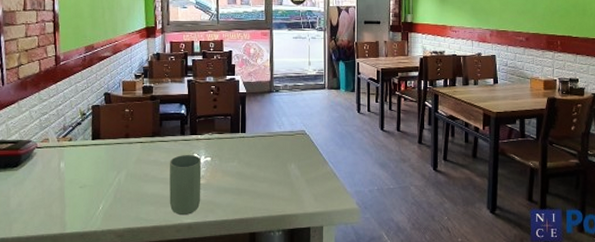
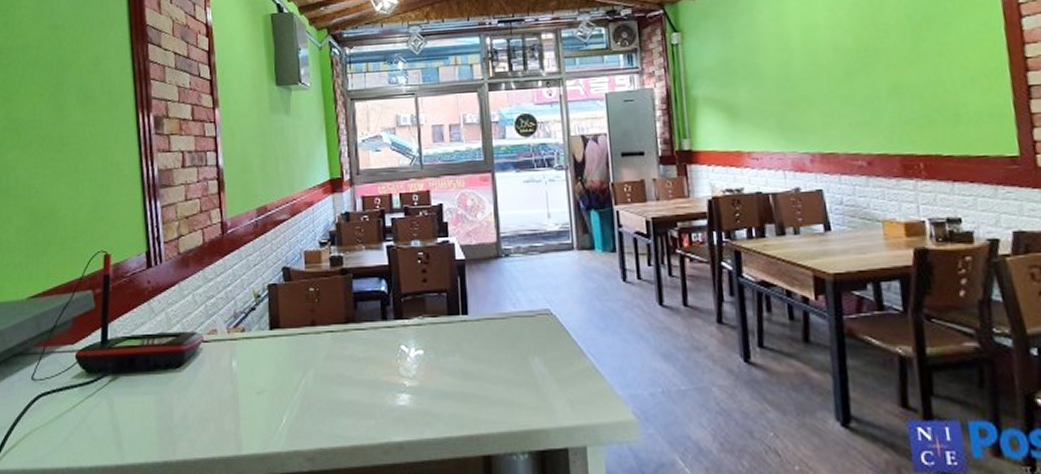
cup: present [169,154,202,216] -> none [370,346,414,431]

